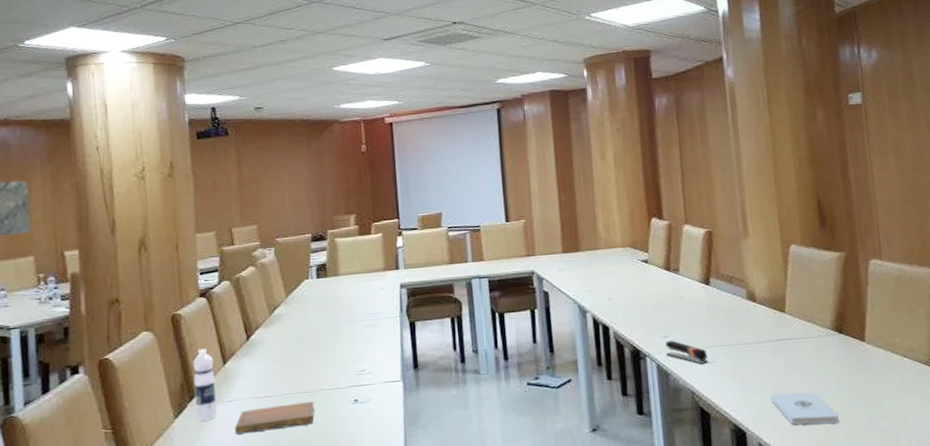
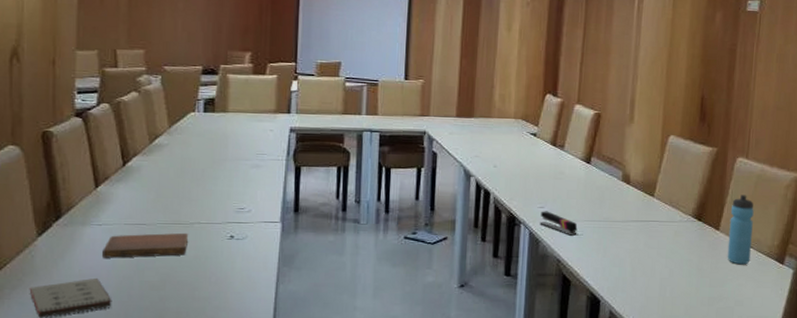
water bottle: present [193,349,217,422] -> none [61,170,85,242]
notepad: present [770,392,840,425] -> none [627,269,685,300]
water bottle: none [873,299,907,378] -> present [727,195,754,265]

